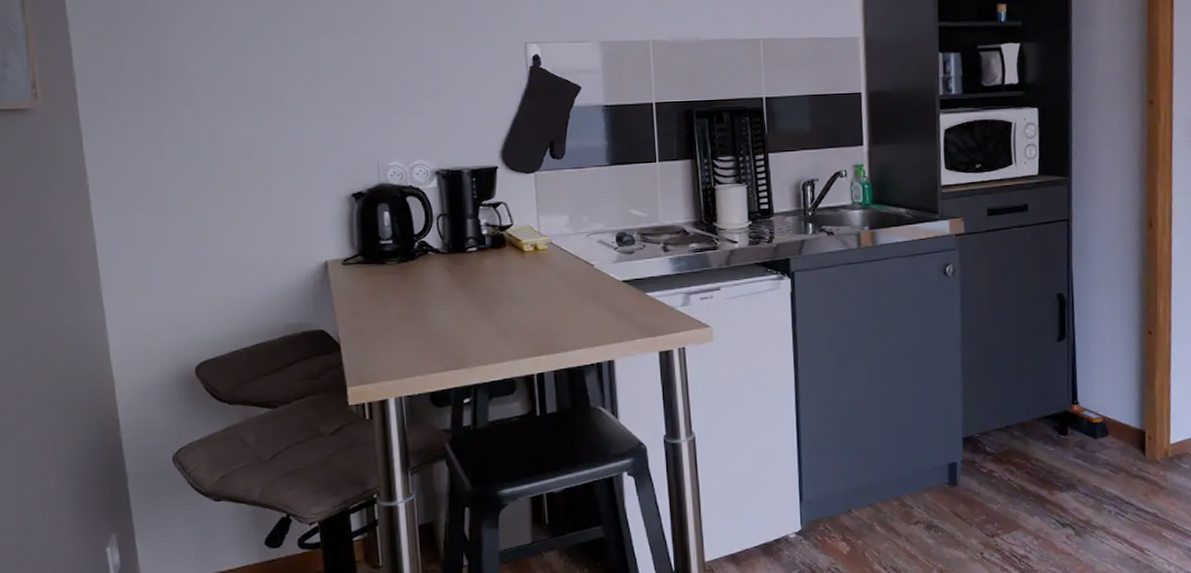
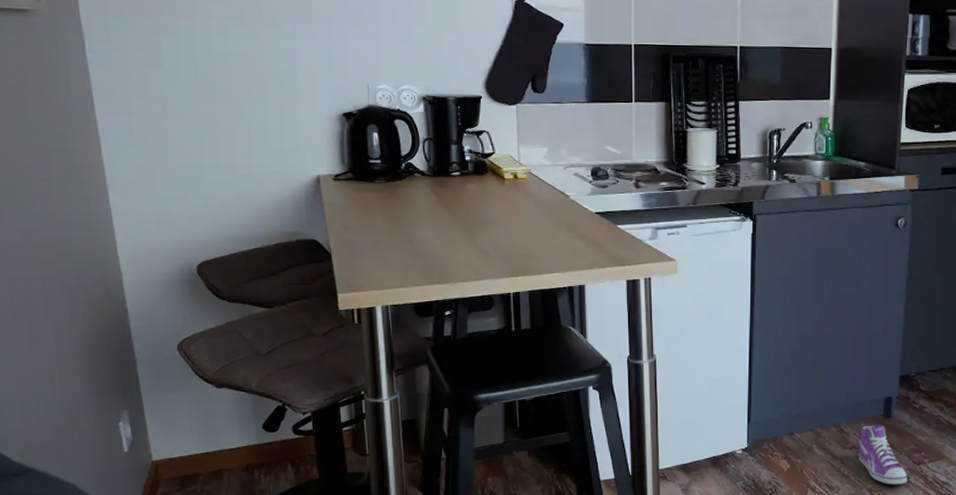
sneaker: none [924,494,982,563] -> present [858,425,908,485]

